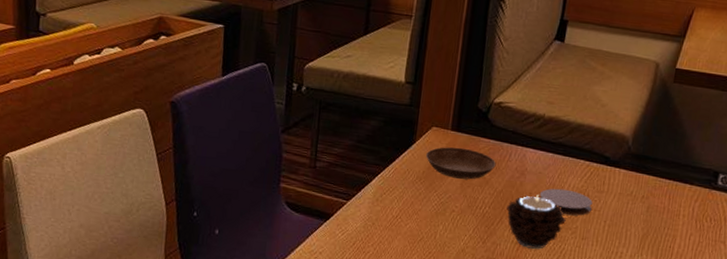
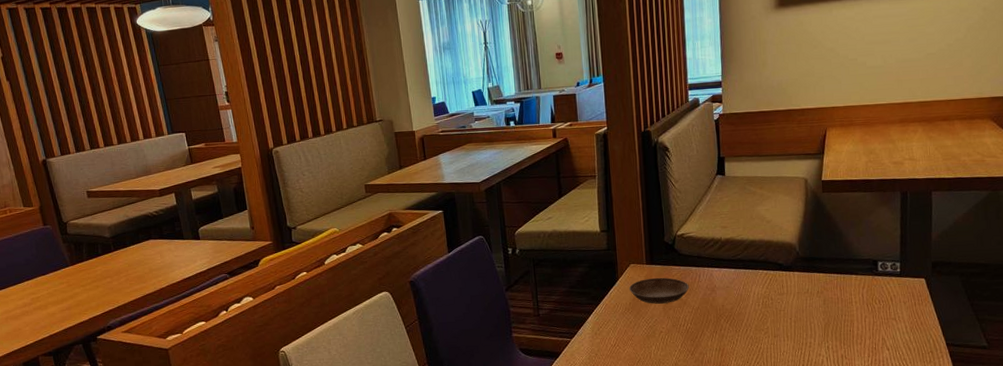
candle: present [506,195,566,249] -> none [705,306,758,353]
coaster: present [539,188,593,216] -> none [730,297,777,318]

